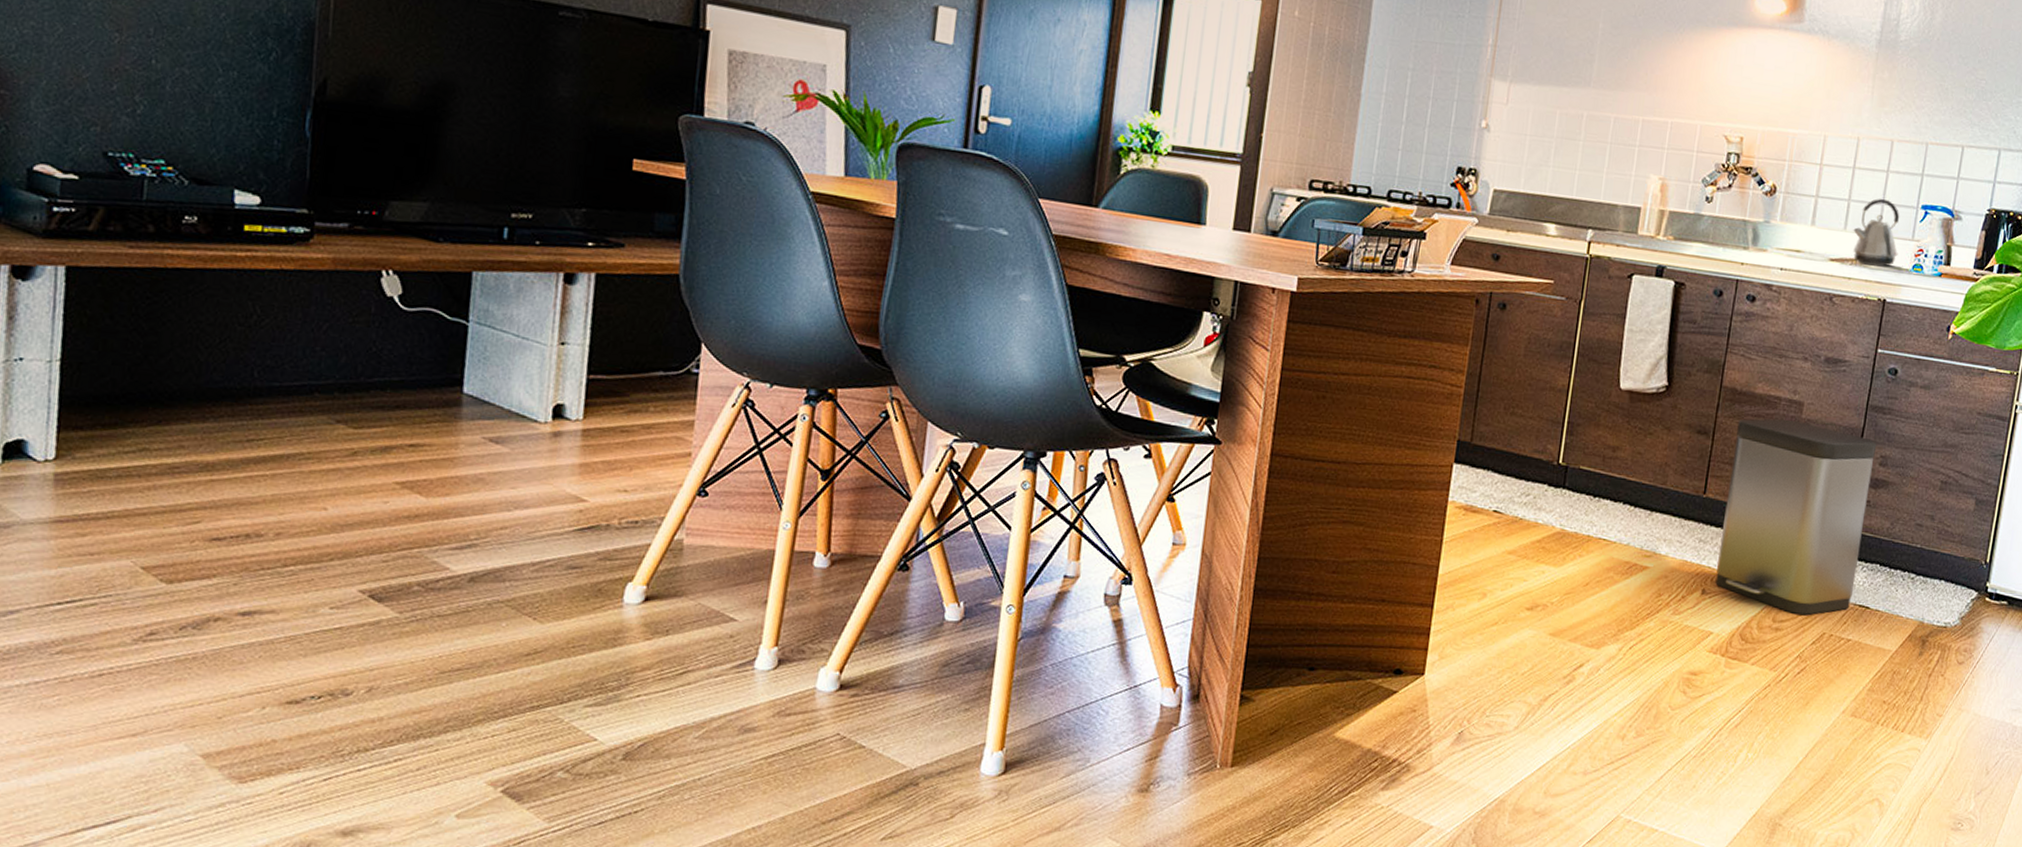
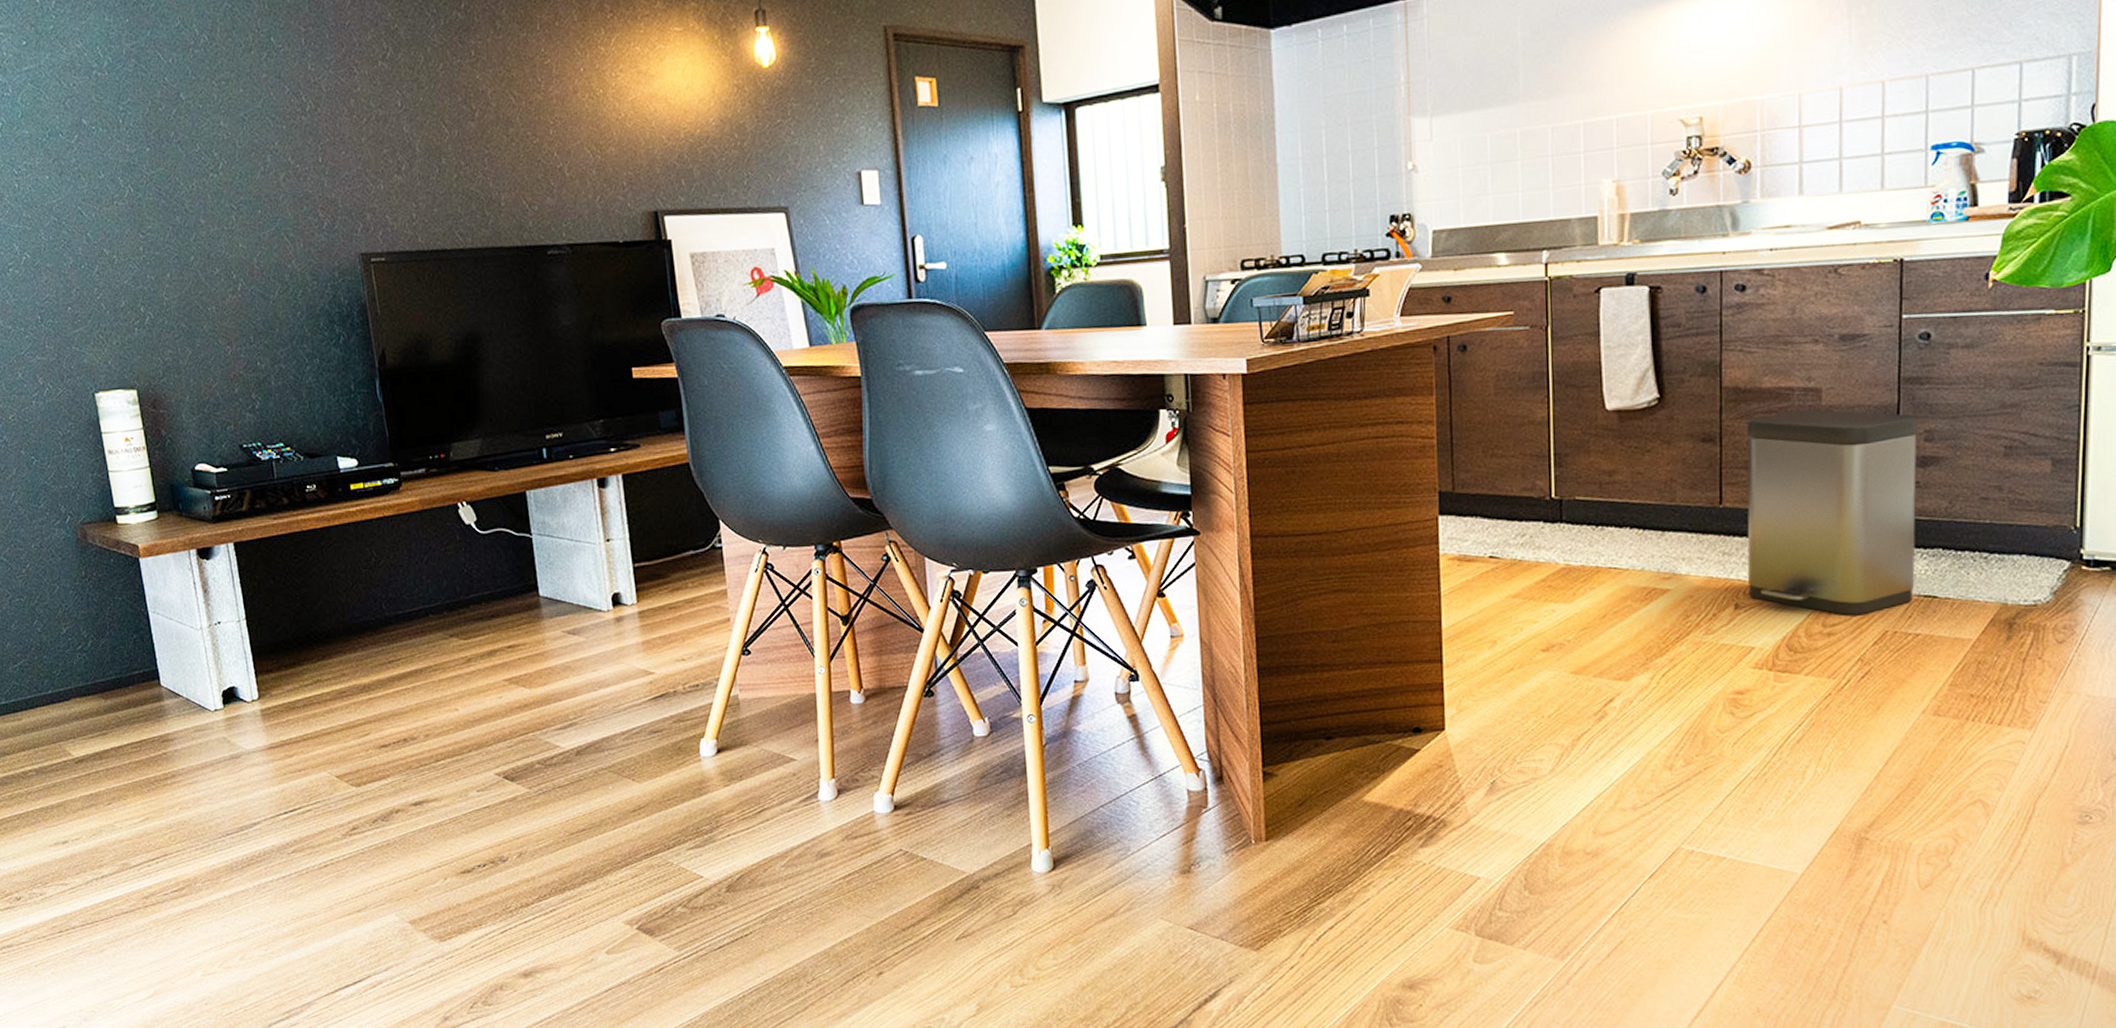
kettle: present [1853,198,1900,267] -> none [1850,148,1911,226]

